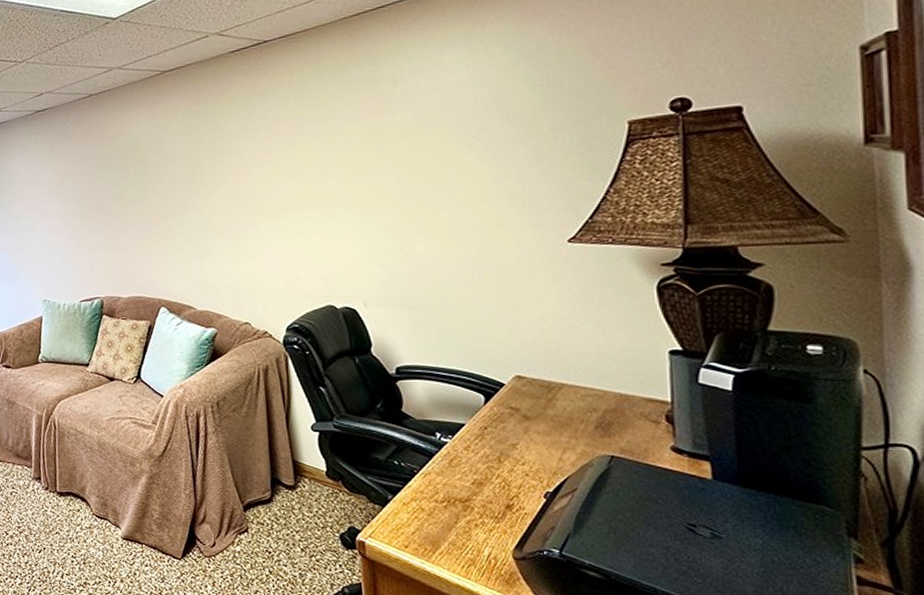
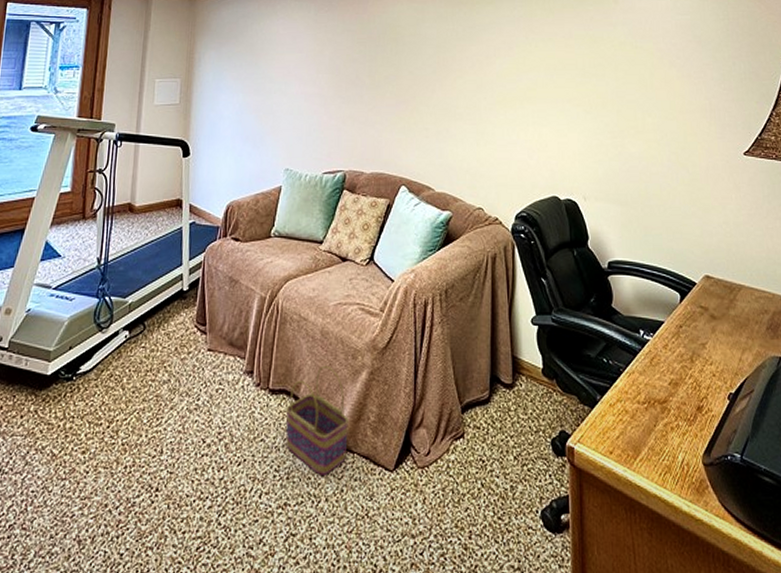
basket: none [74,471,135,561] -> present [286,365,349,475]

